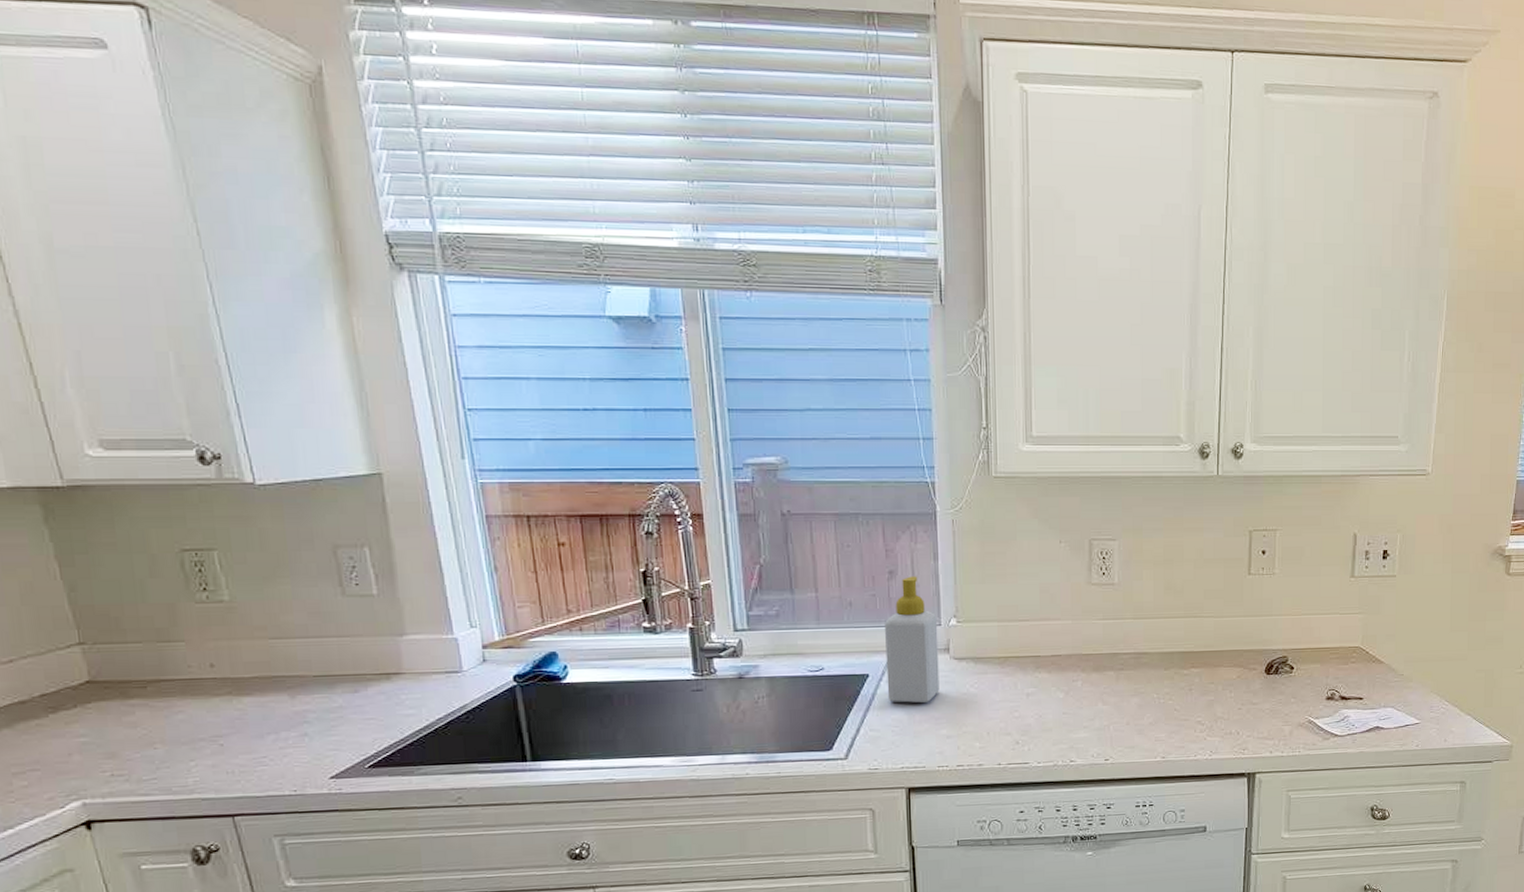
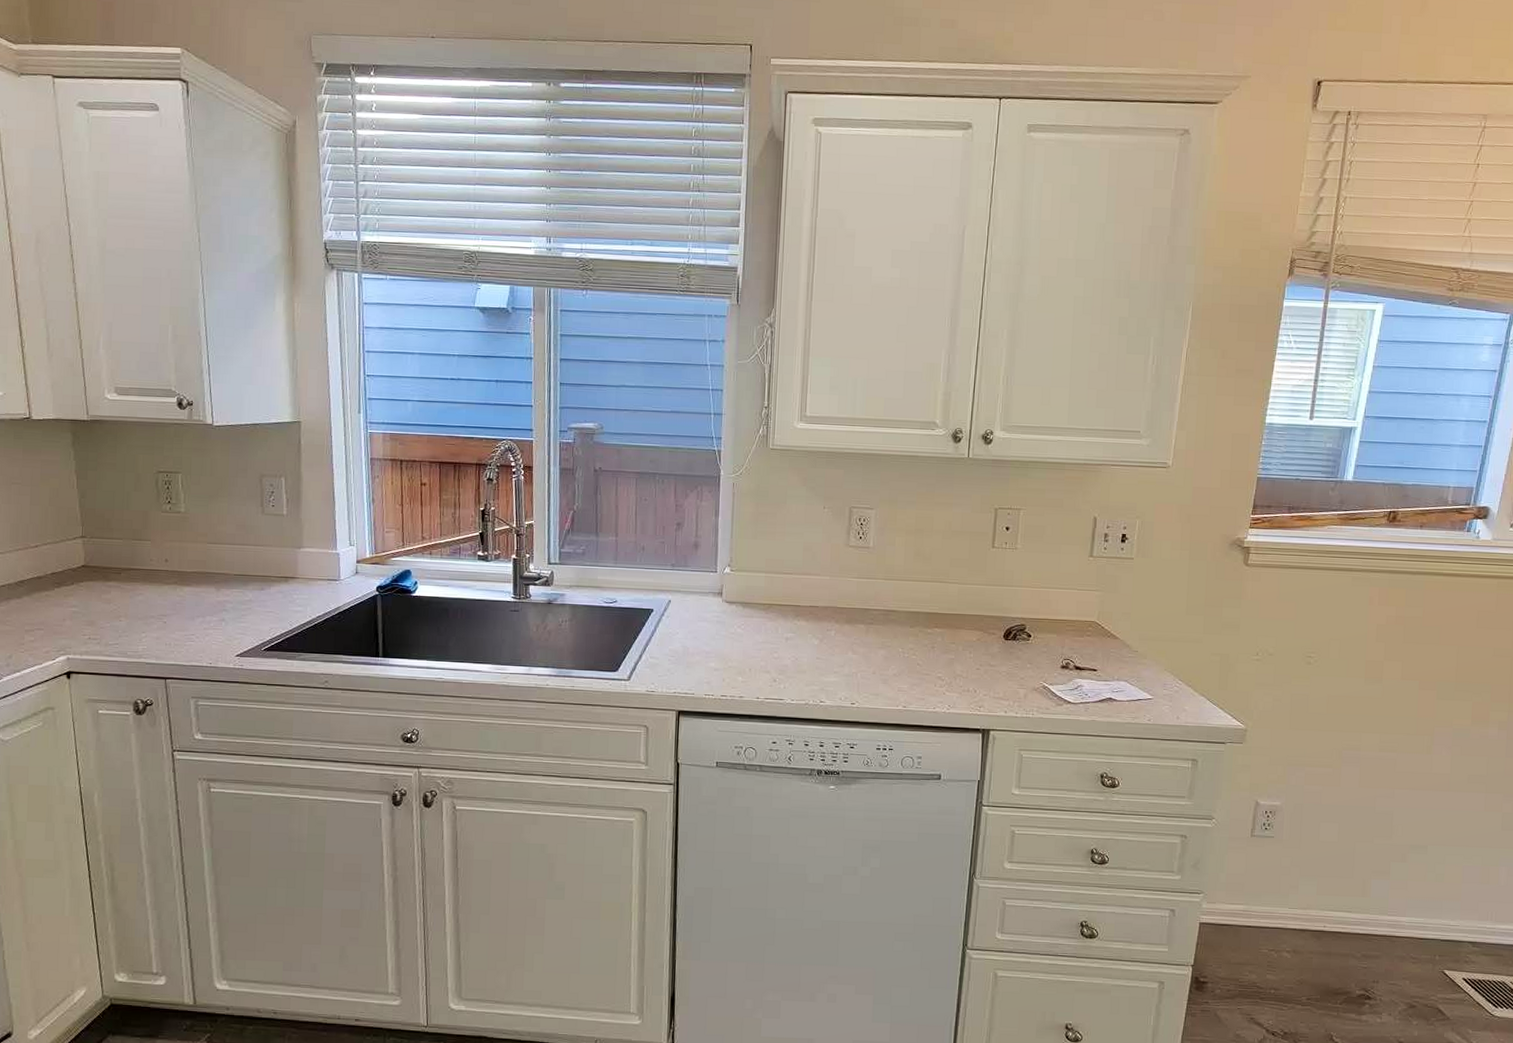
soap bottle: present [885,576,940,703] -> none [667,529,714,638]

